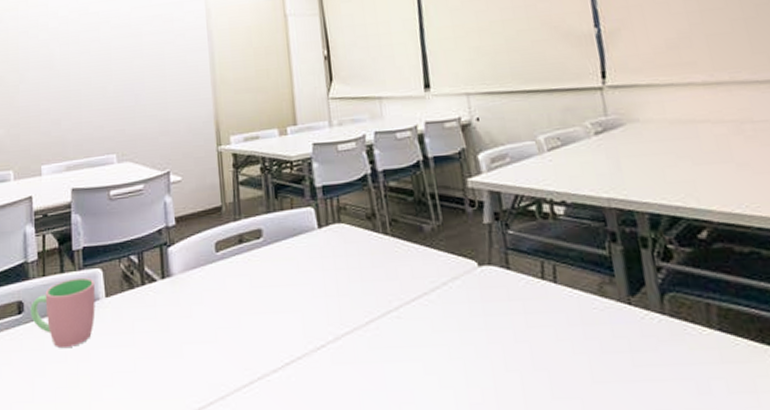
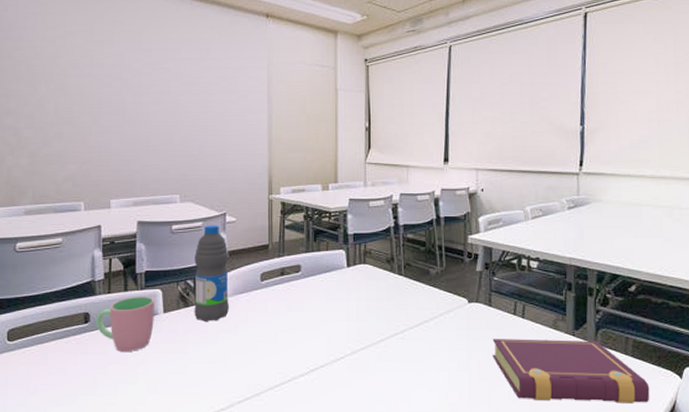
water bottle: none [137,187,182,306] -> present [194,225,230,322]
book: none [517,310,758,399] -> present [492,338,650,403]

